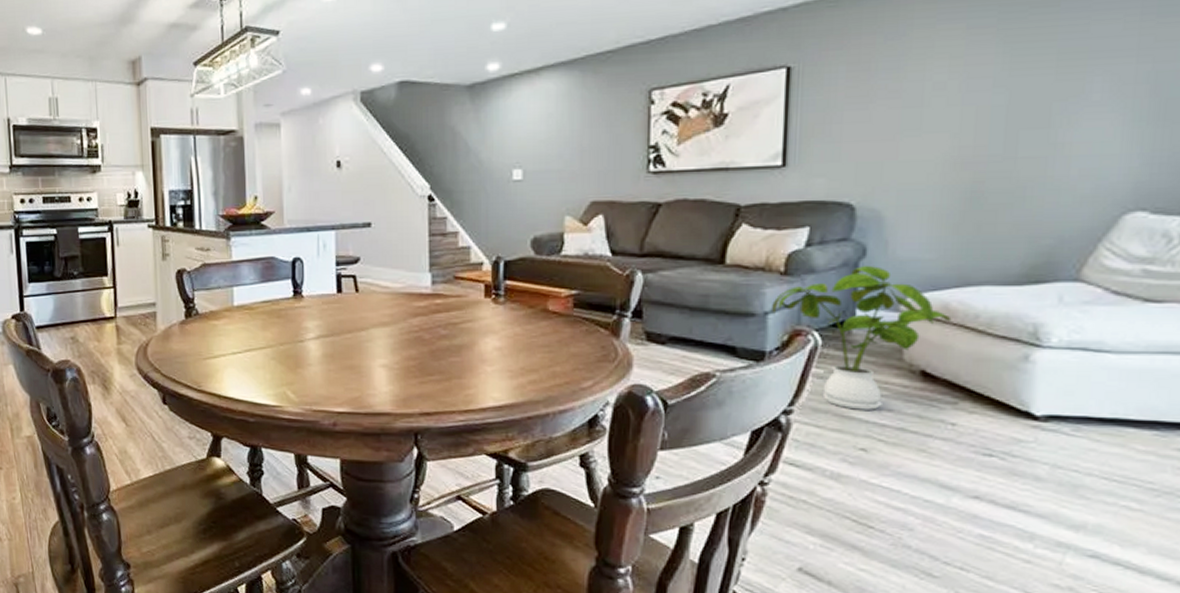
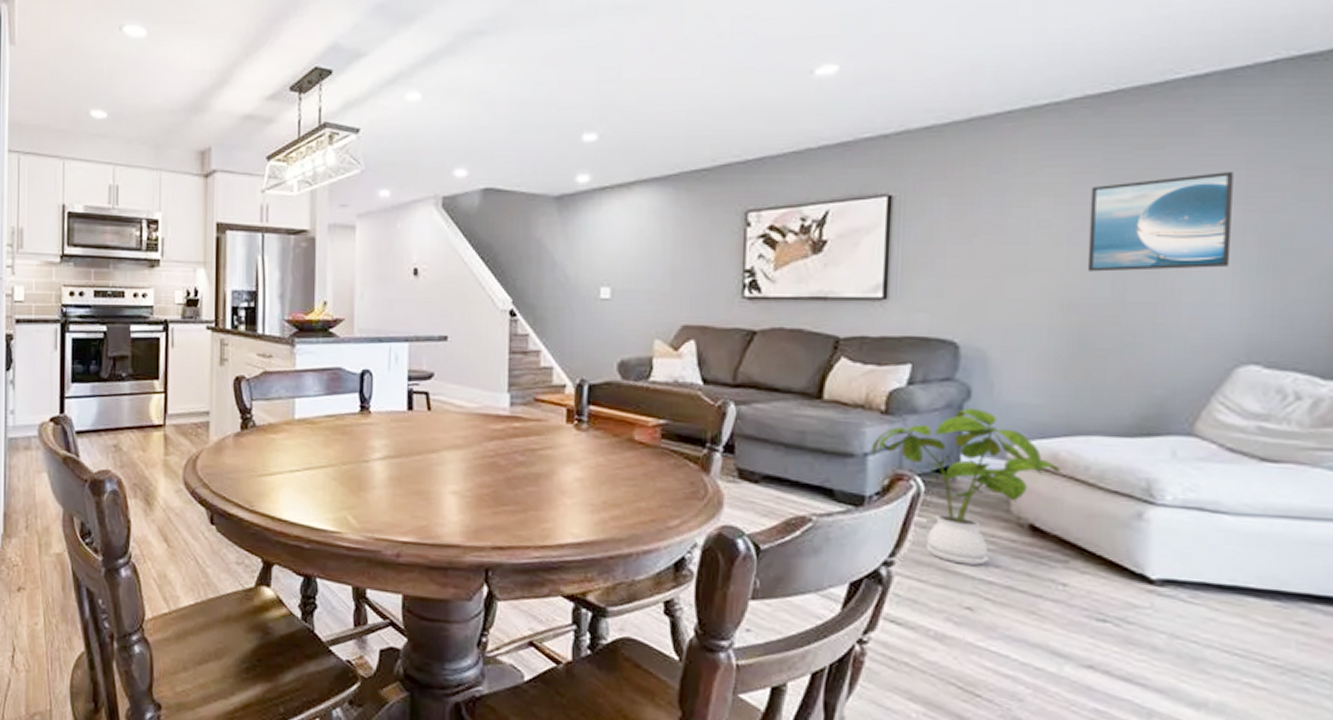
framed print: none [980,24,1127,130] -> present [1087,170,1233,272]

